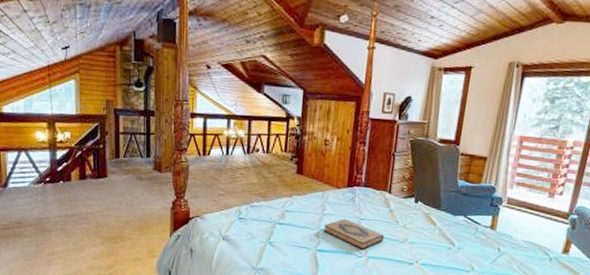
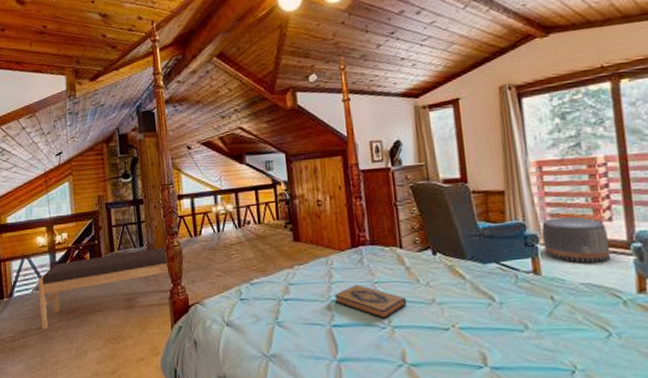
bench: none [36,160,174,223] -> present [38,246,168,330]
pouf: none [504,186,556,227] -> present [542,217,611,263]

